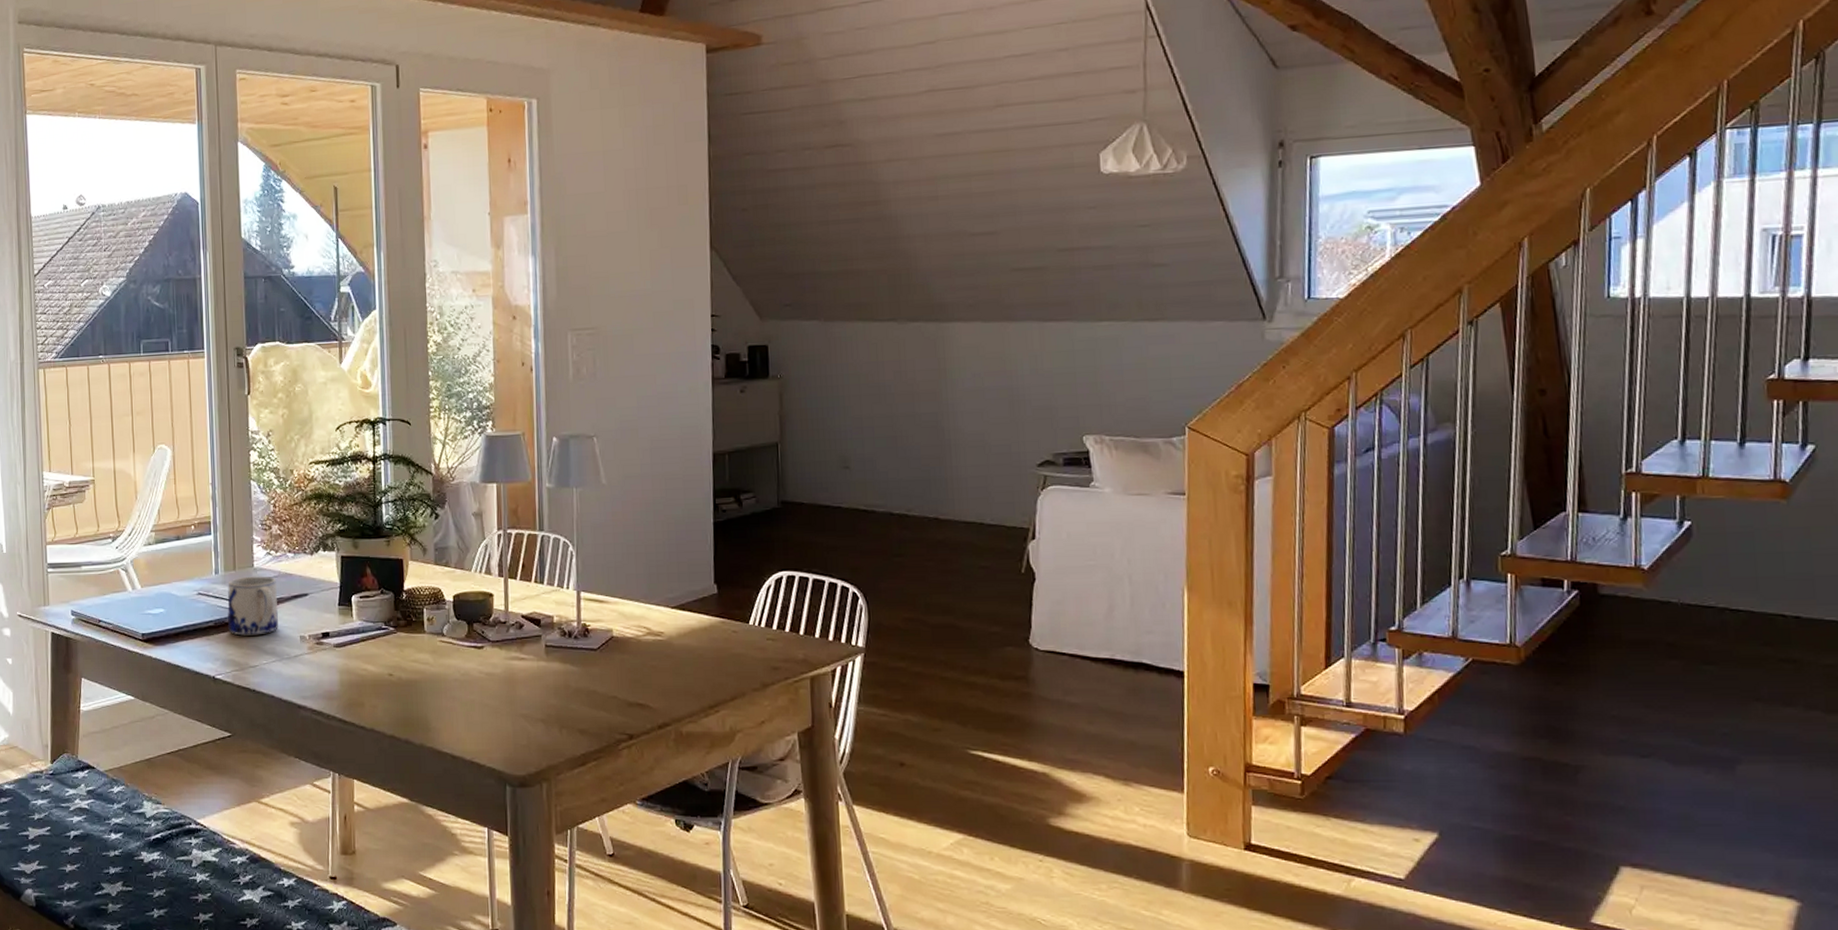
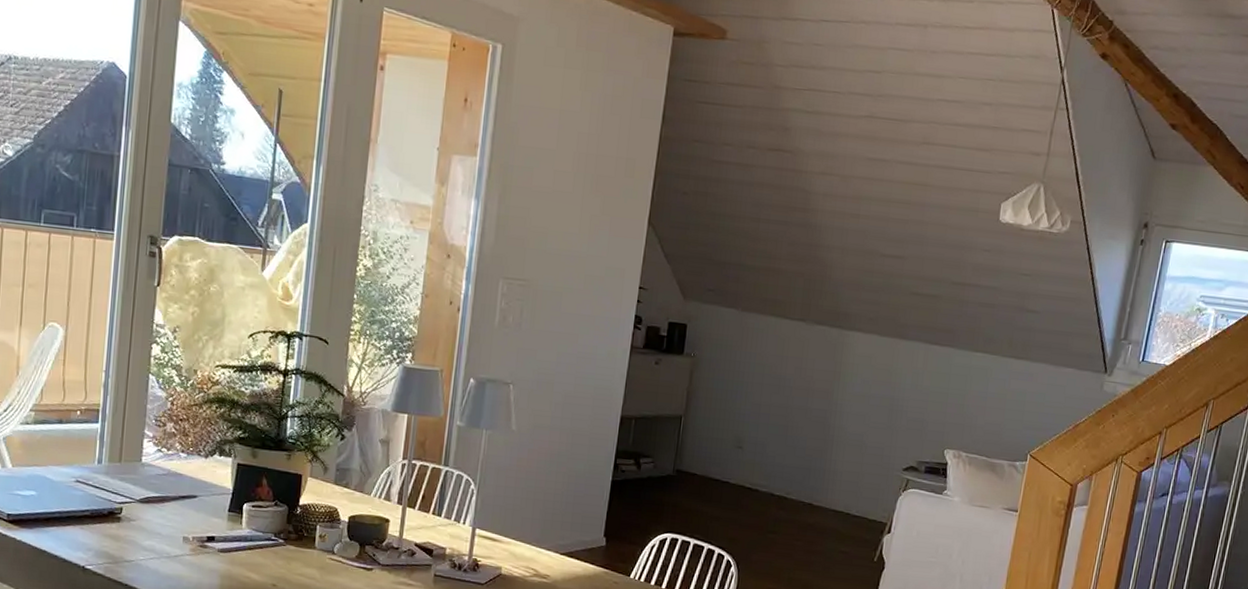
mug: present [228,576,279,636] -> none [106,470,165,531]

